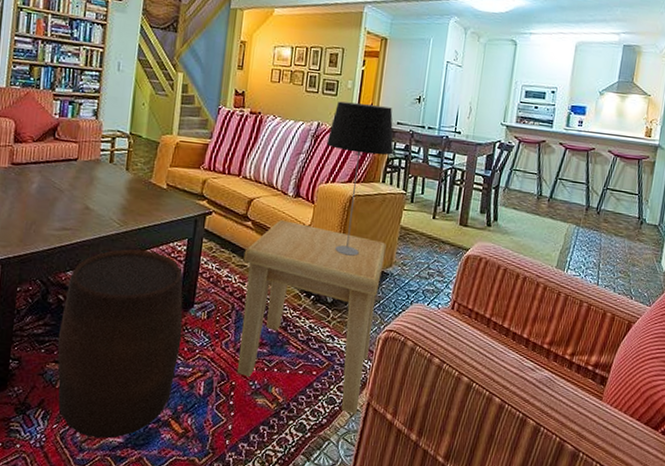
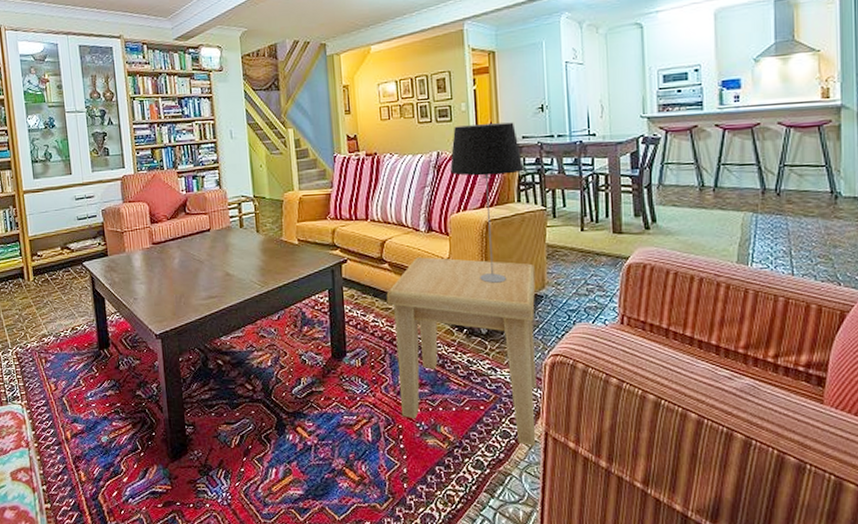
stool: present [57,249,183,439] -> none [224,306,341,492]

